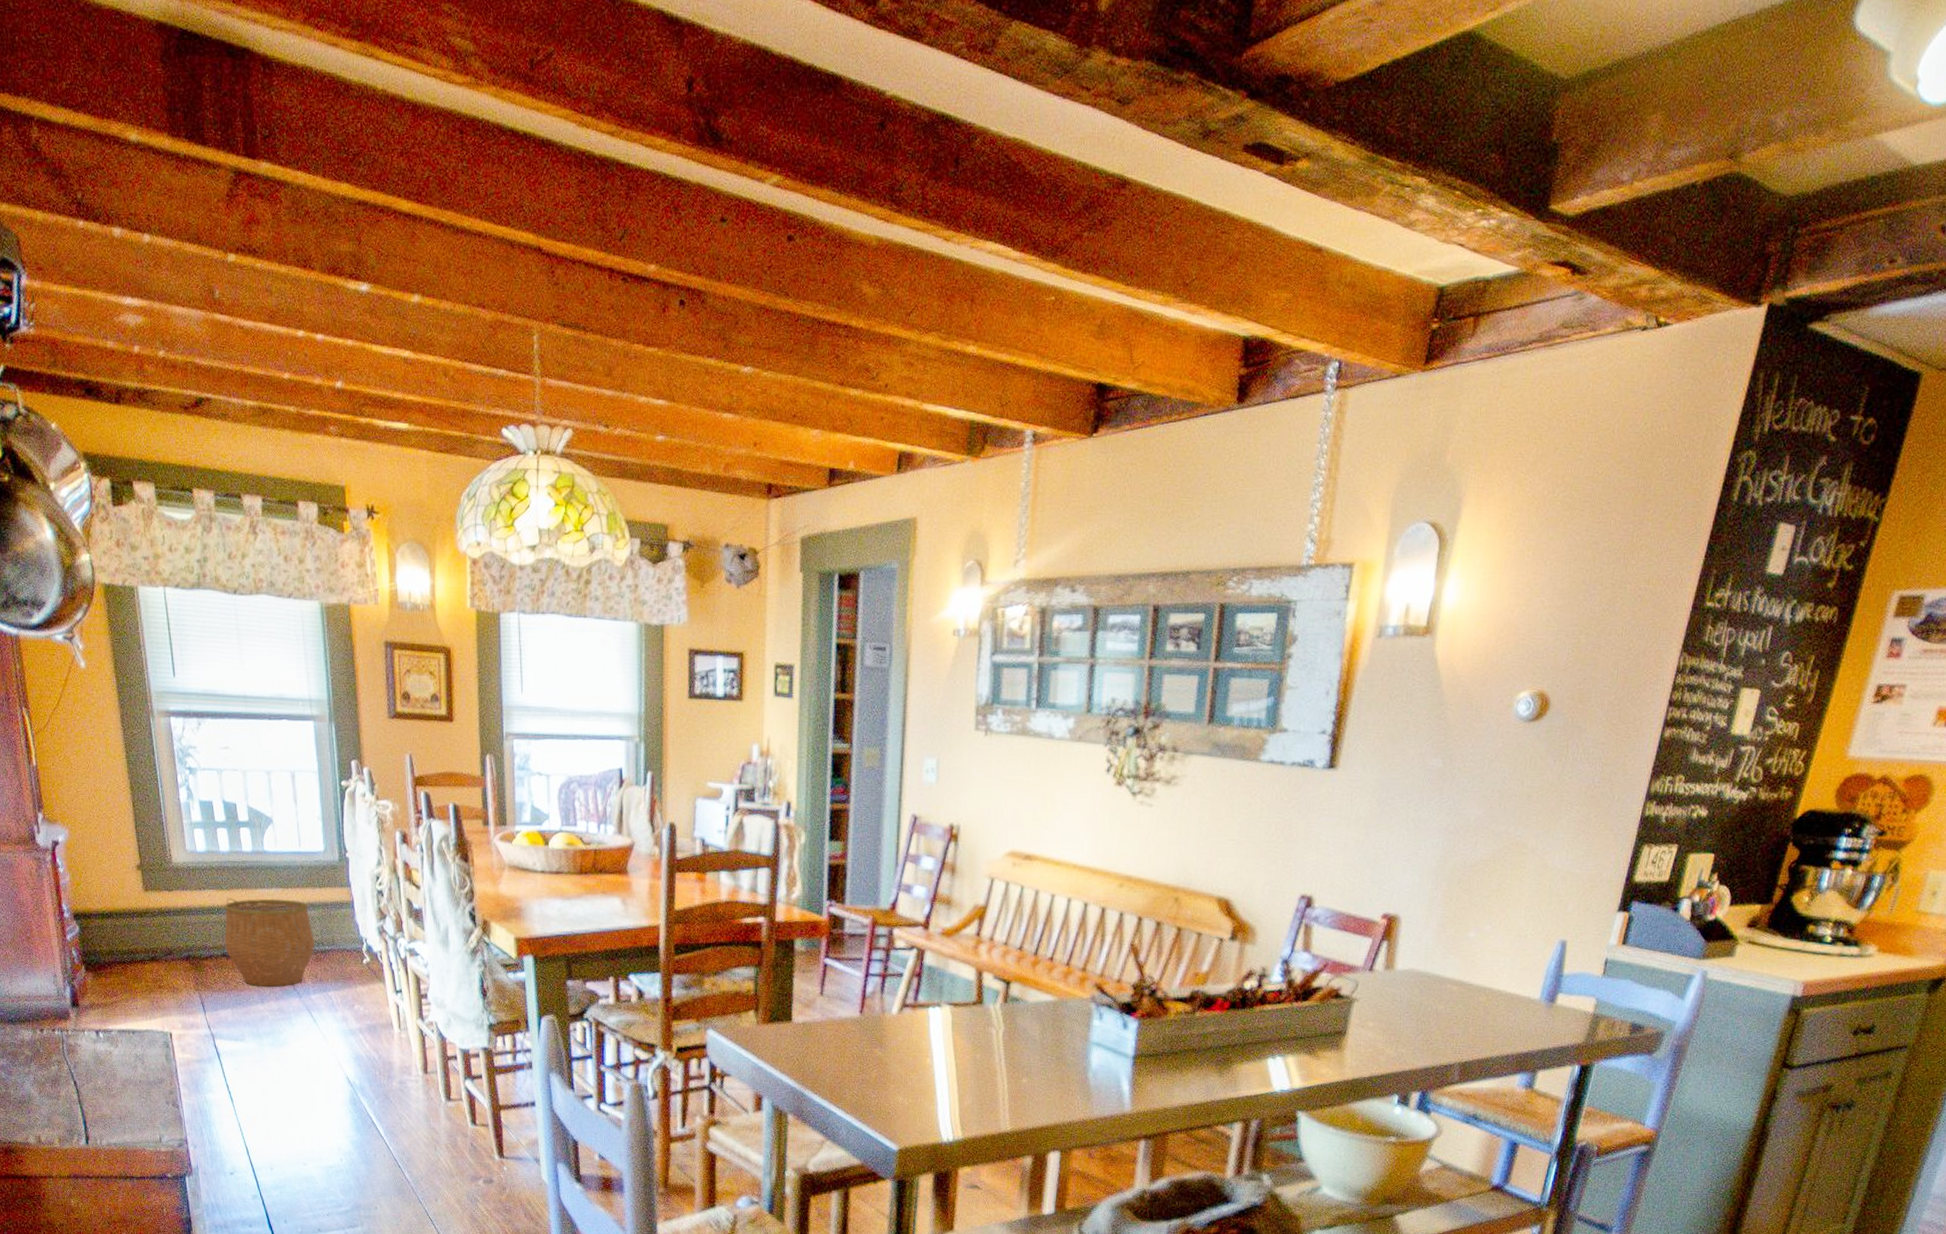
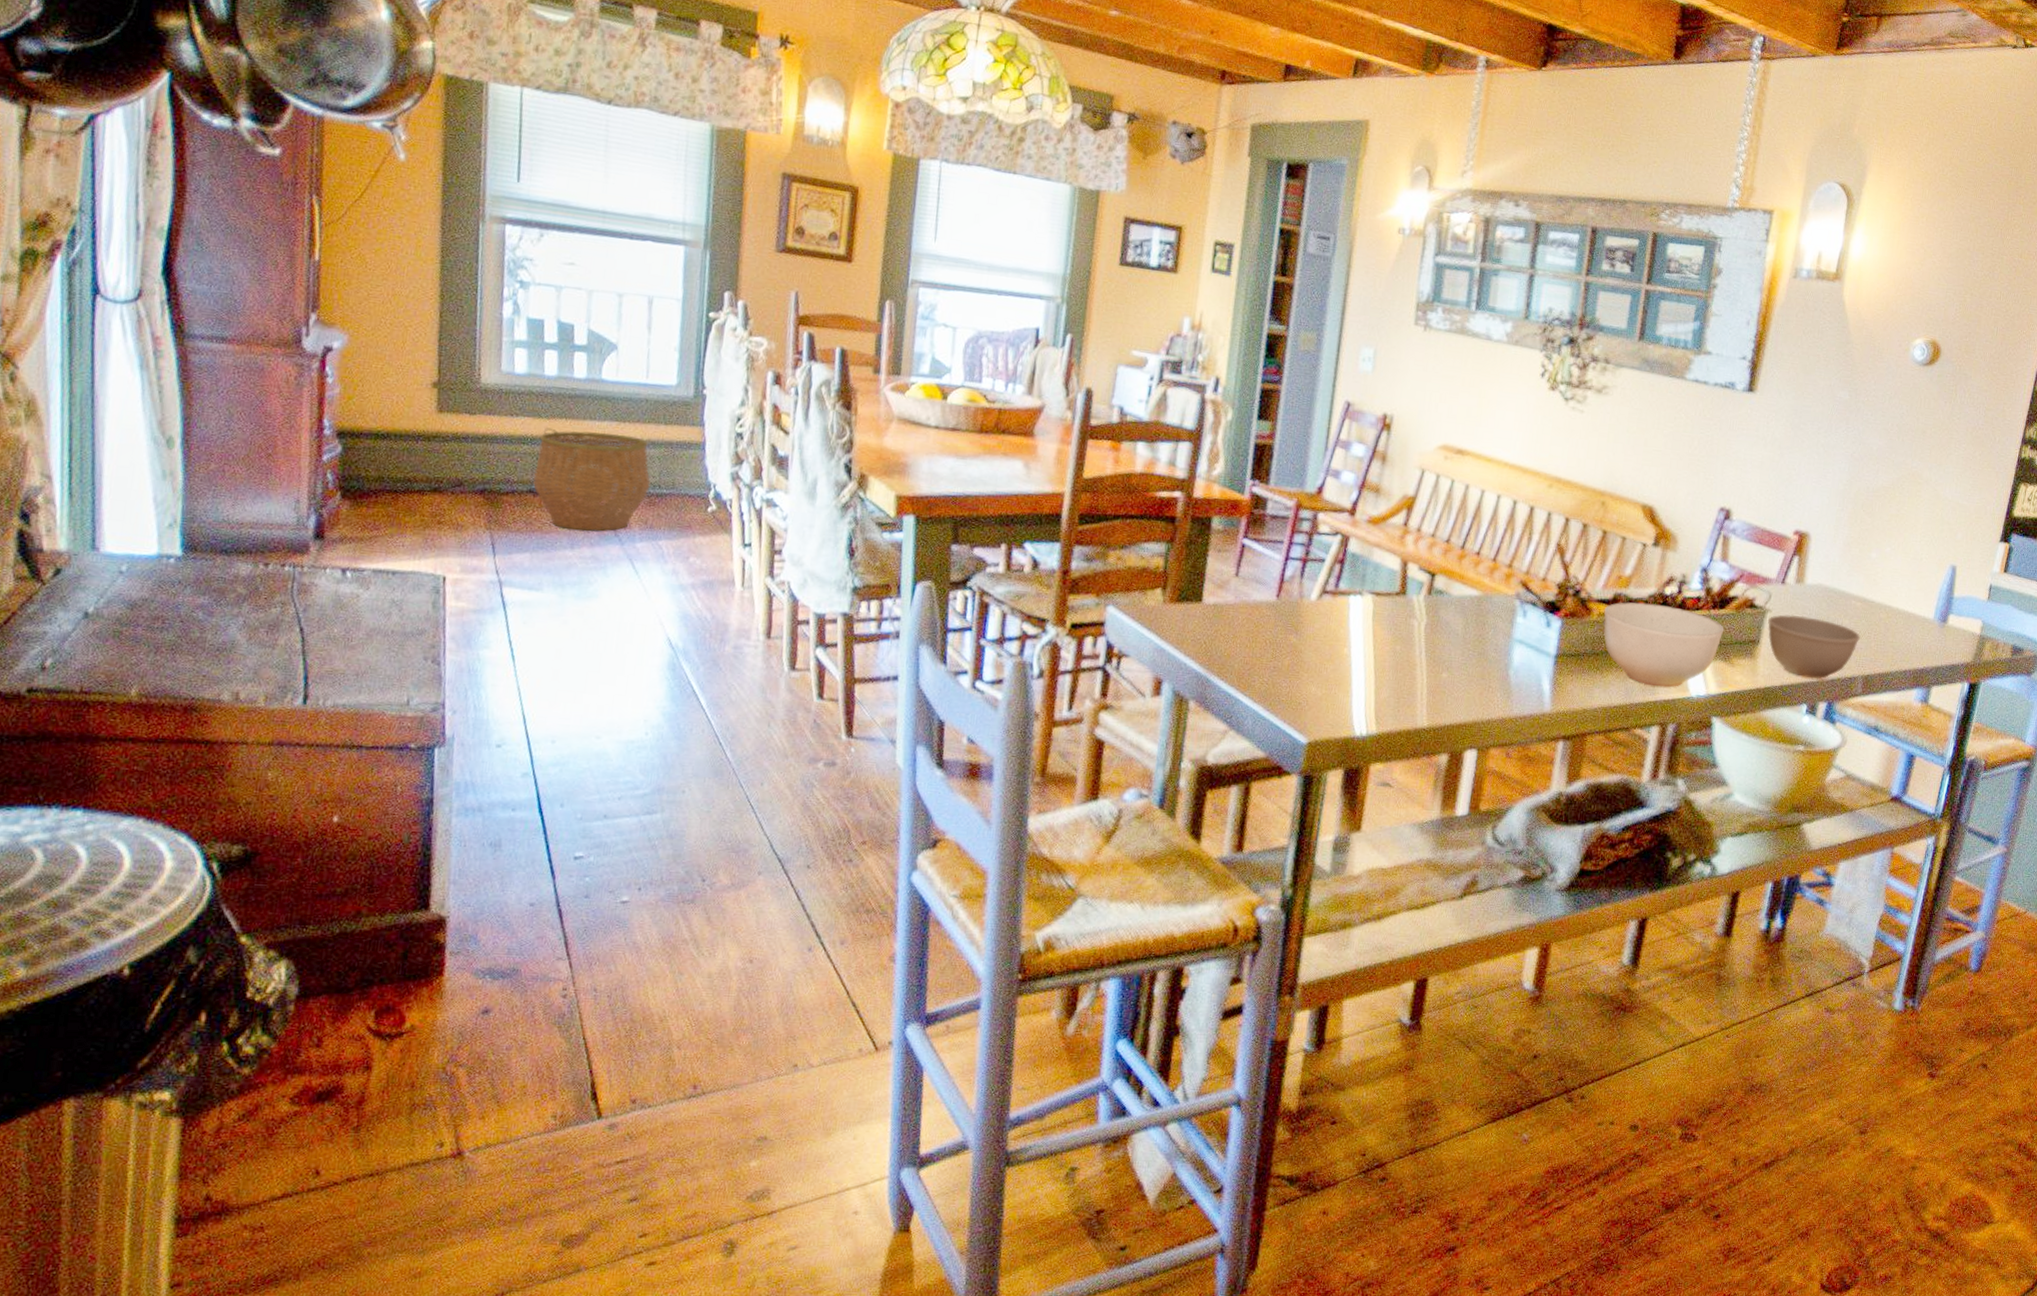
bowl: none [1181,998,1308,1084] -> present [1604,602,1724,688]
soup bowl: none [1354,1002,1458,1069] -> present [1767,614,1861,679]

